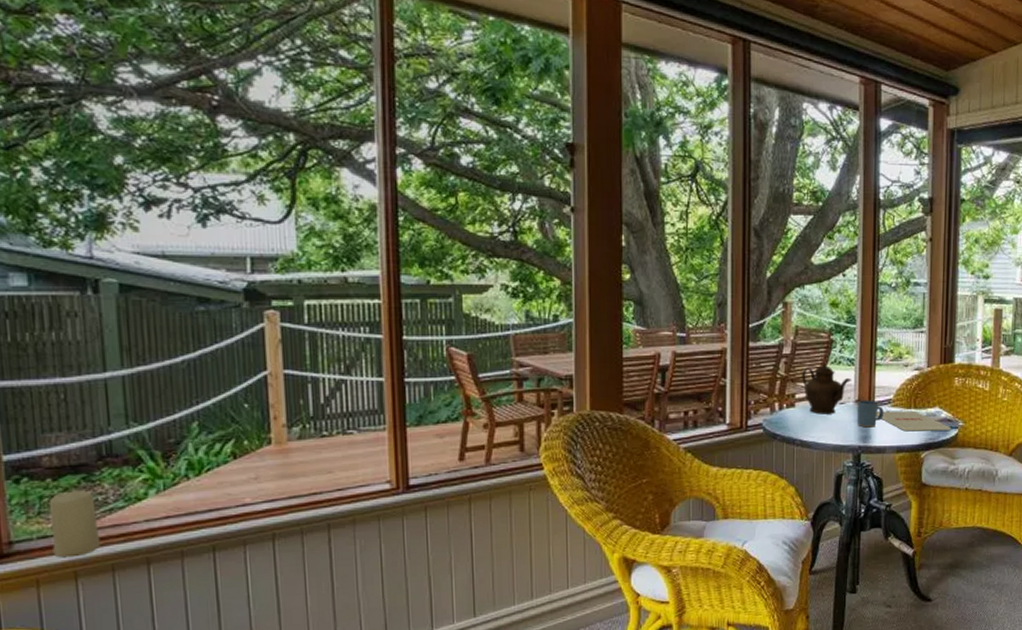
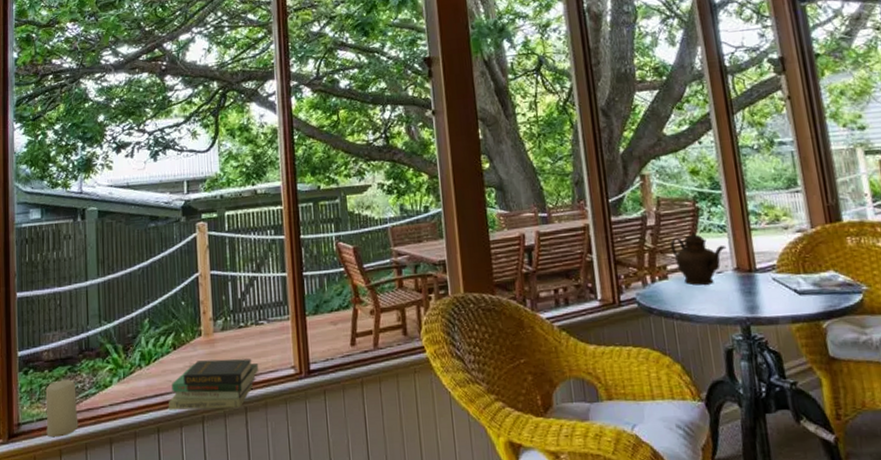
books: none [227,471,346,527] -> present [169,359,259,410]
mug: present [858,400,884,428] -> none [737,267,769,297]
magazine: present [876,410,952,432] -> none [760,275,855,300]

